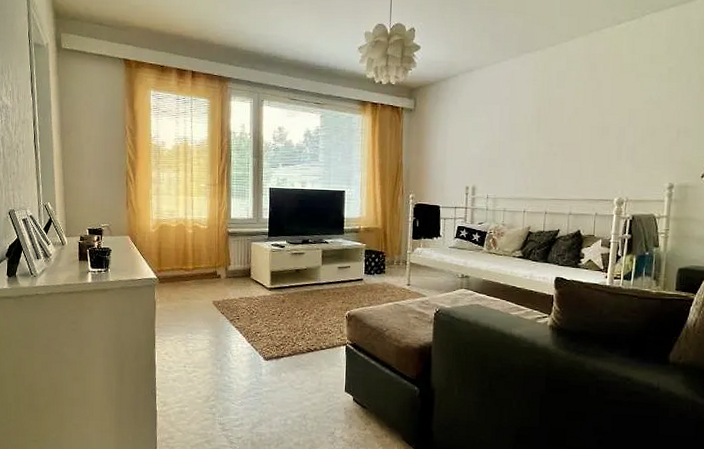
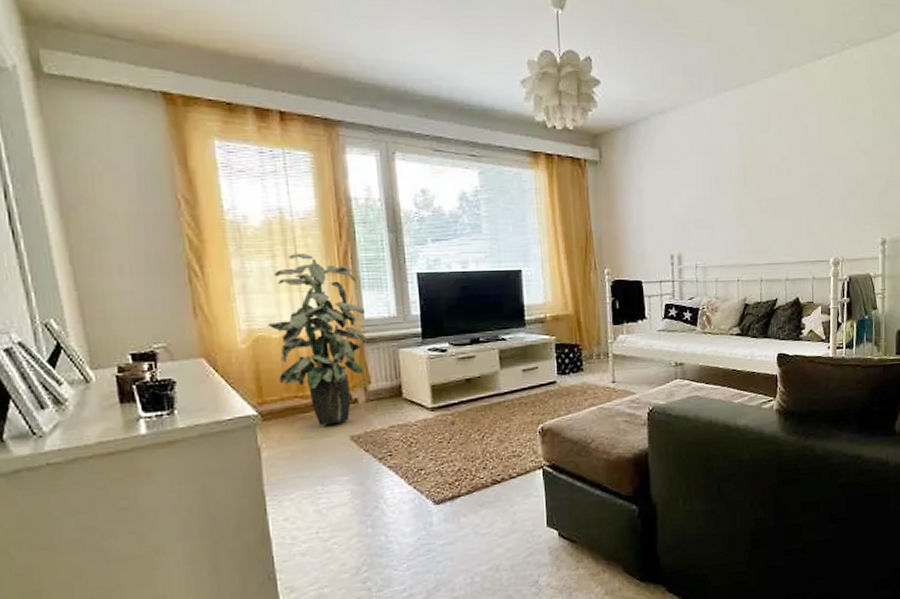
indoor plant: none [168,169,232,291] -> present [266,254,368,426]

